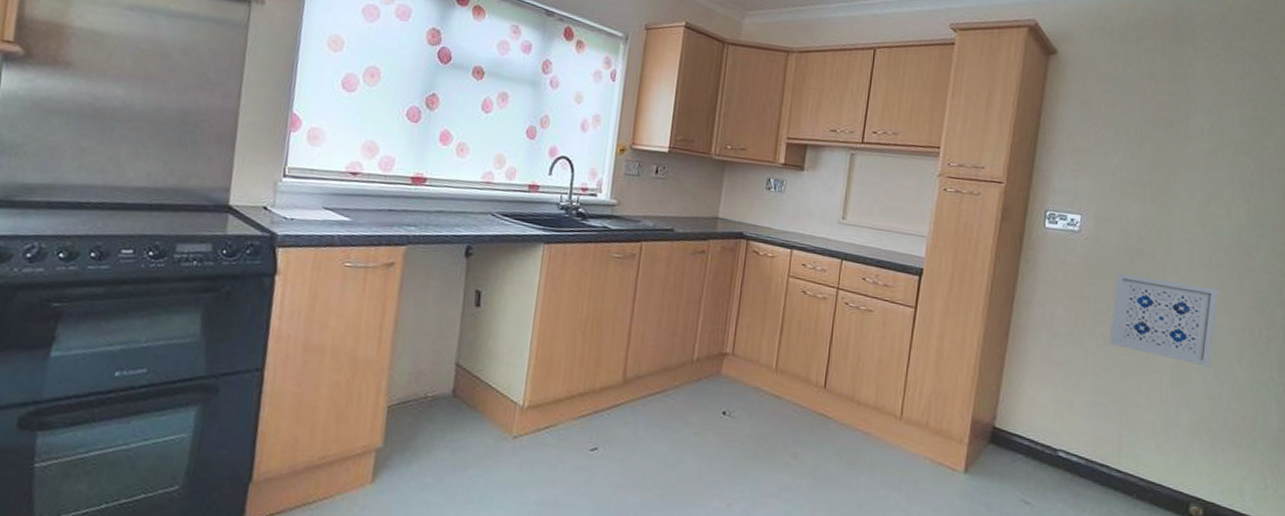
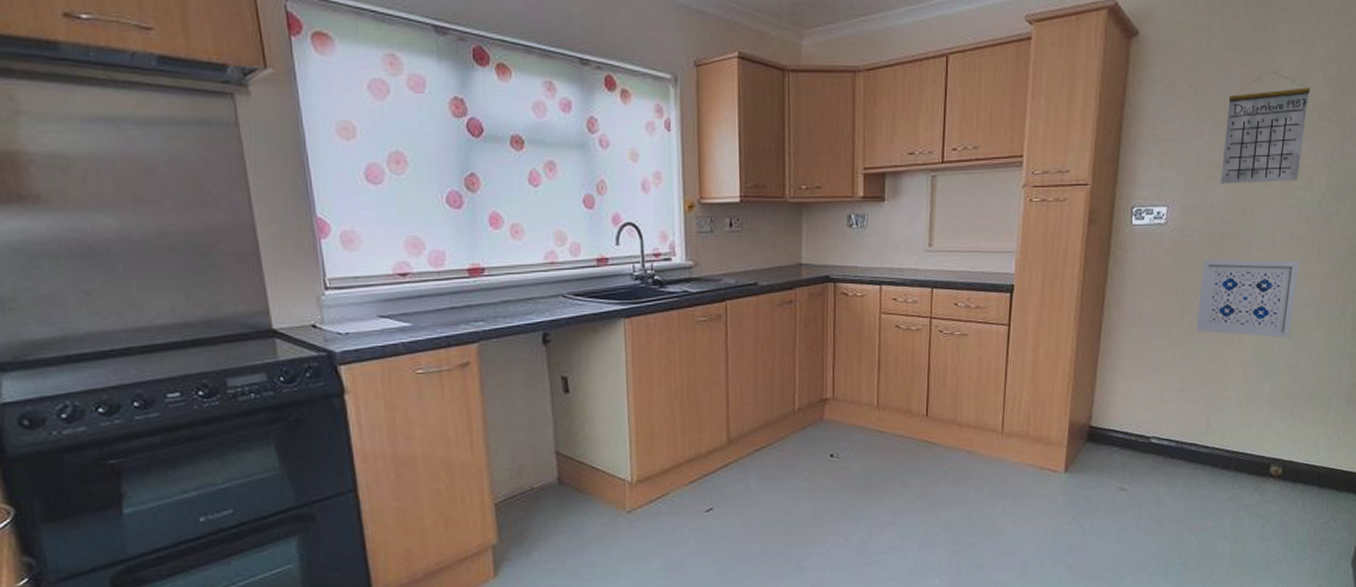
calendar: none [1136,101,1226,209] -> present [1221,70,1310,184]

